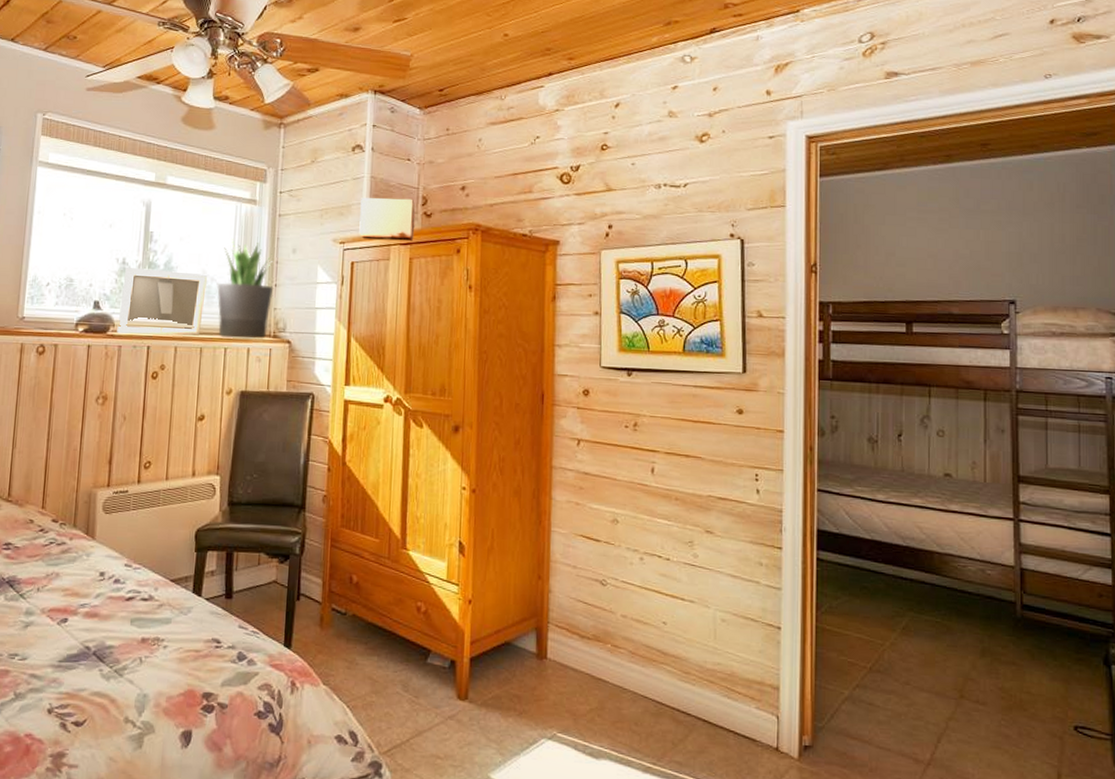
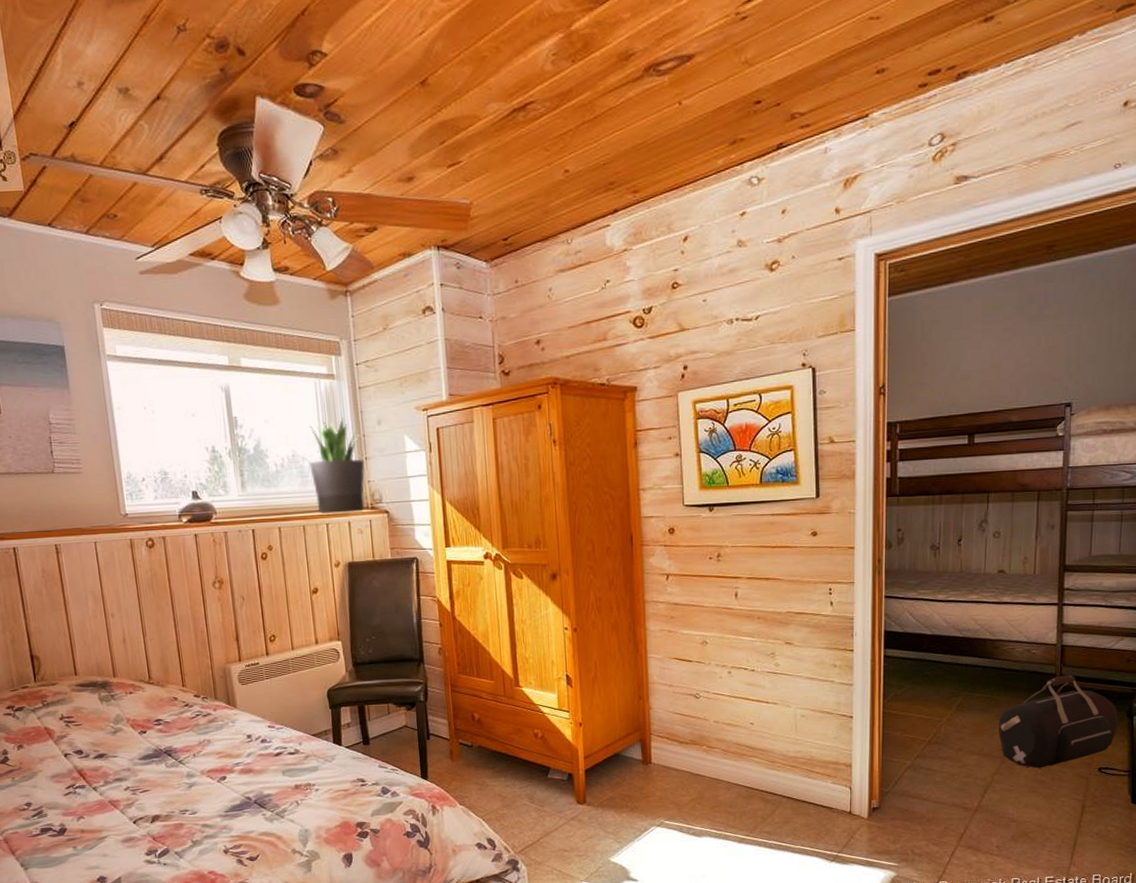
picture frame: present [117,266,208,337] -> none [216,454,301,521]
box: present [359,198,416,241] -> none [438,358,495,404]
duffel bag: none [952,604,1094,719] -> present [998,675,1119,769]

